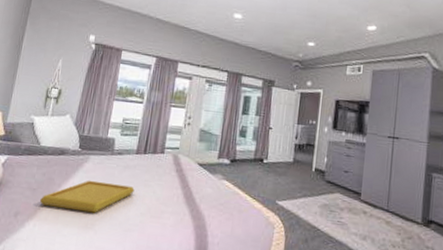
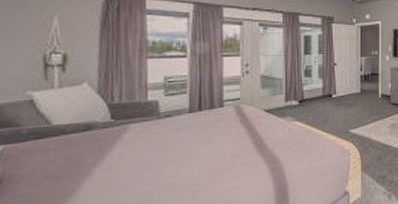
serving tray: present [39,180,135,213] -> none [68,147,195,191]

